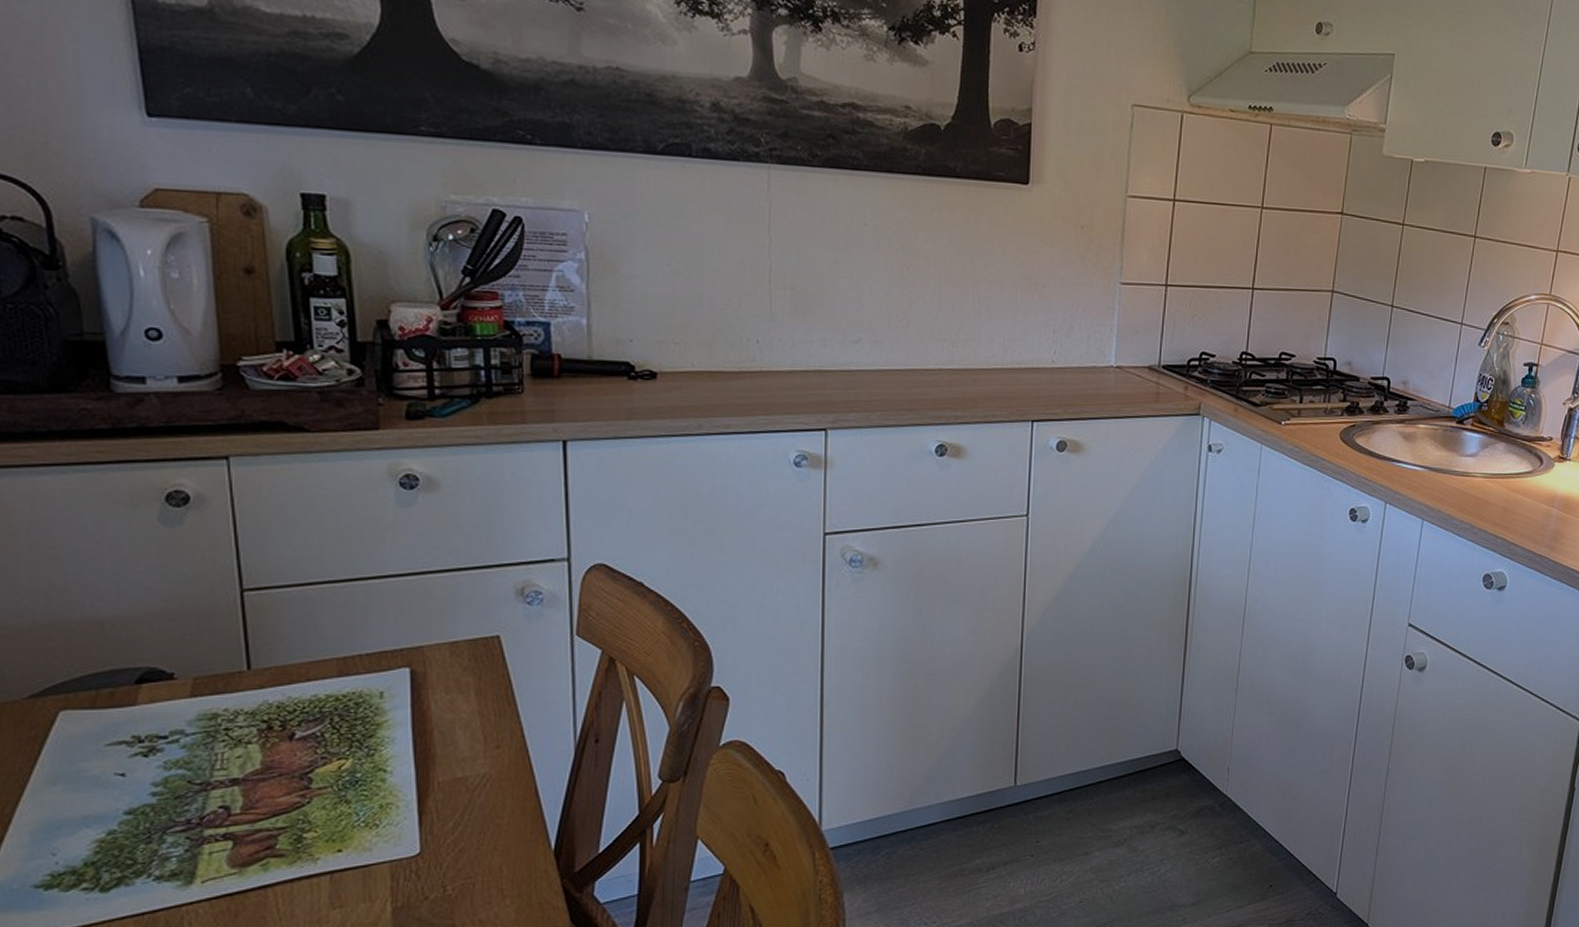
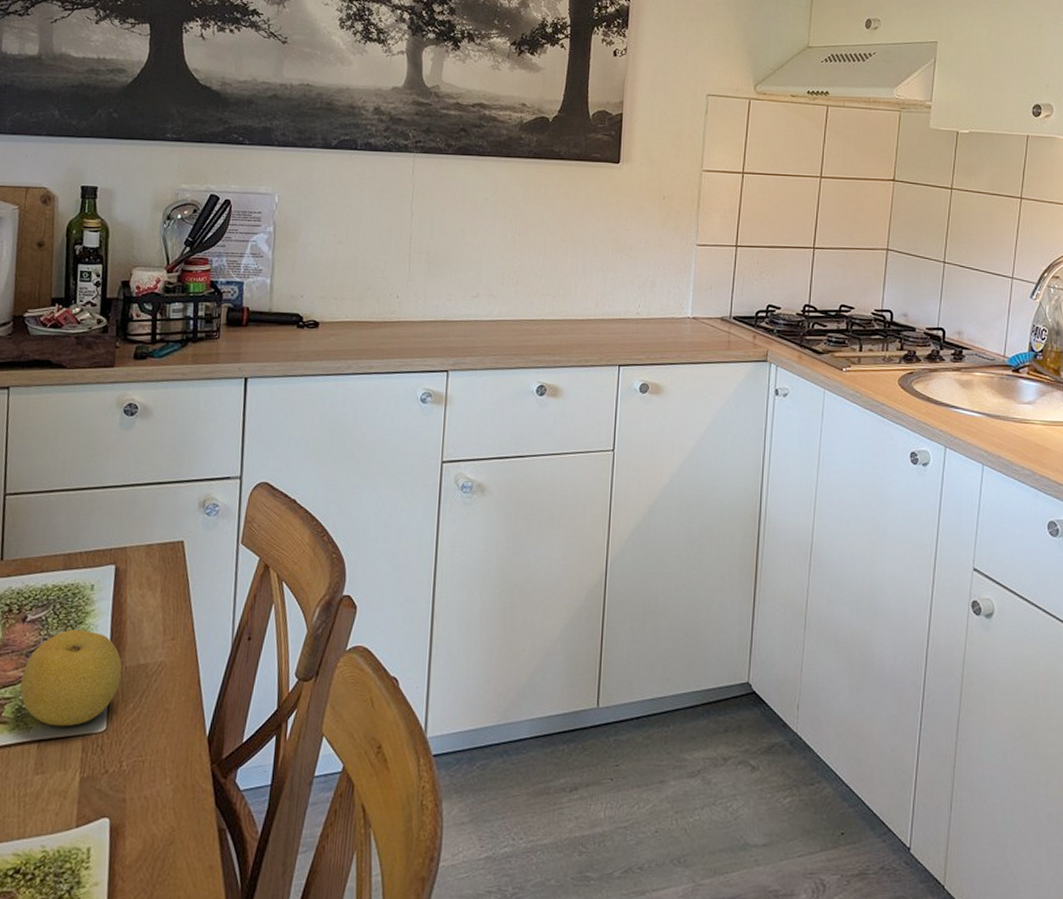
fruit: none [298,744,434,855] -> present [20,629,123,727]

